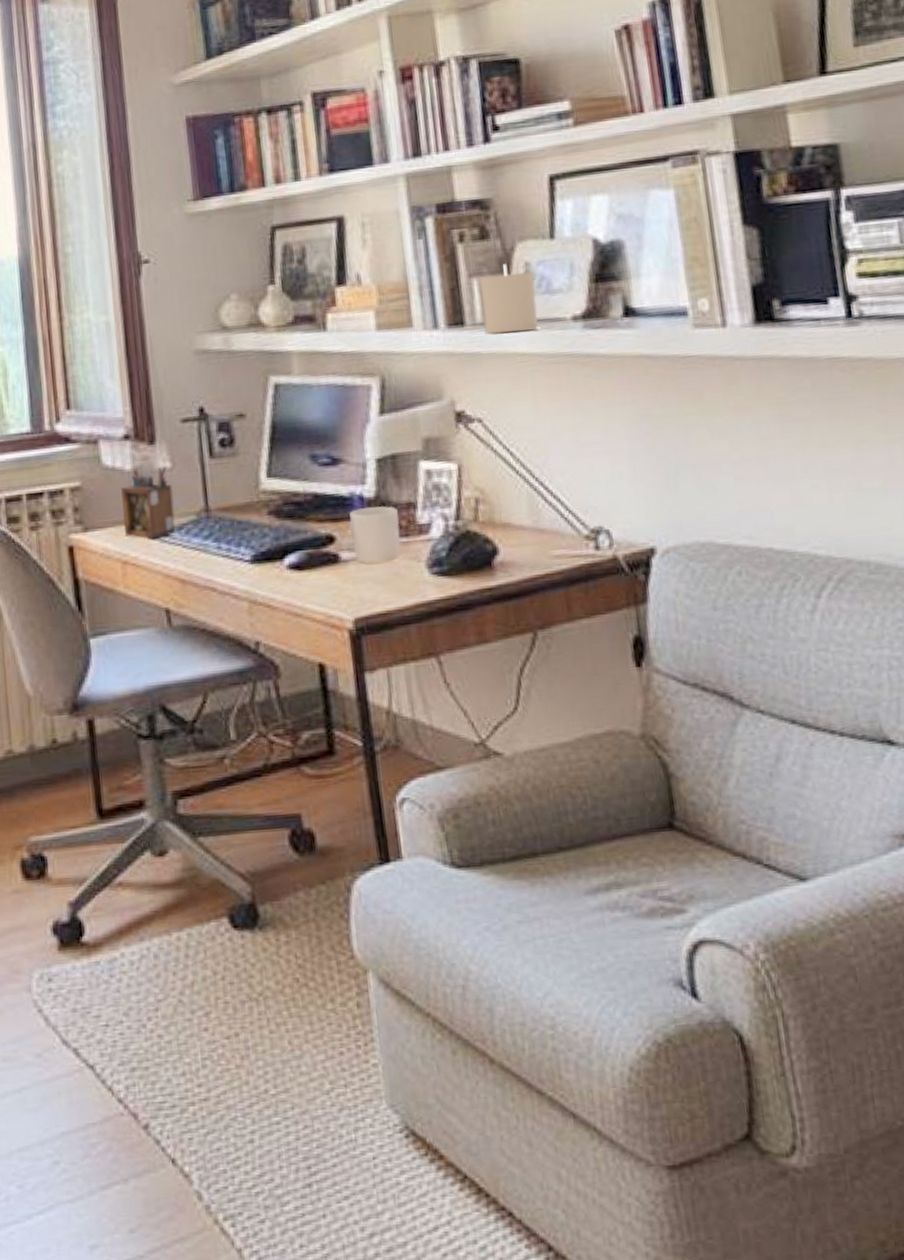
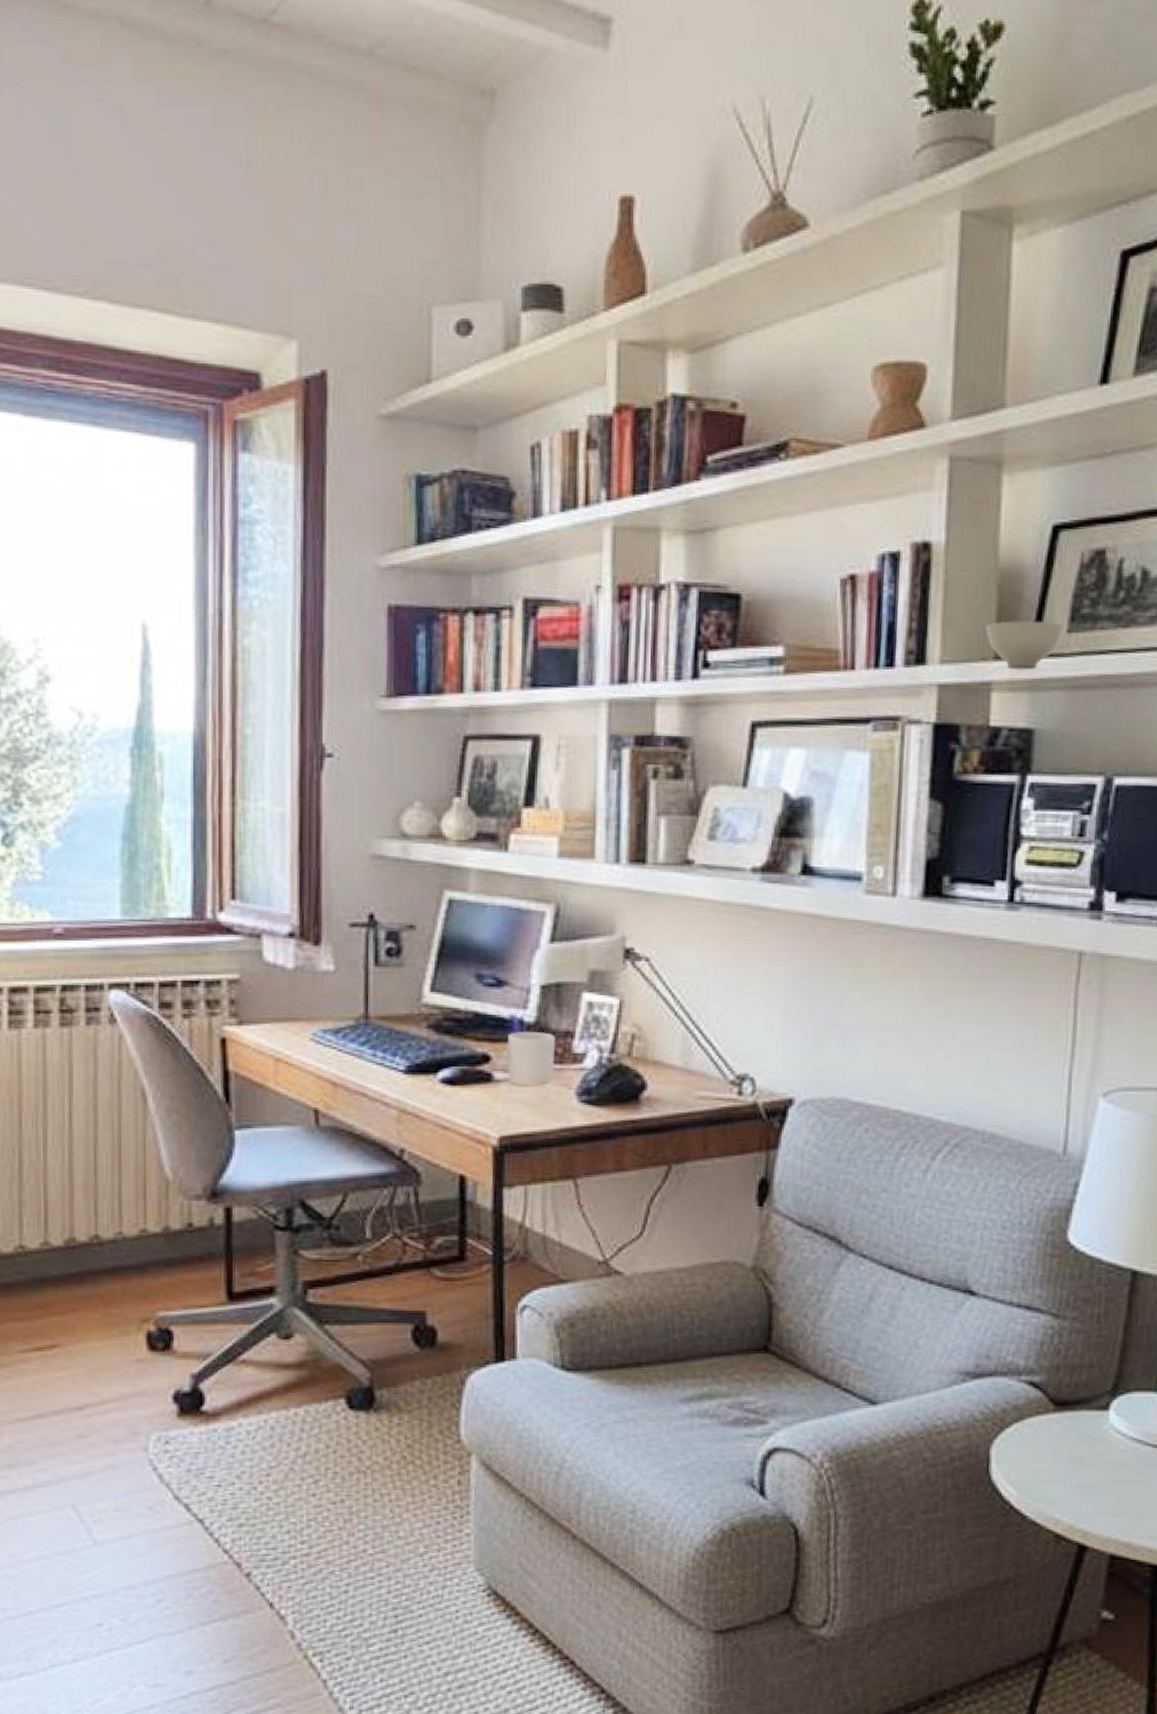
desk organizer: present [121,467,176,540] -> none [279,967,333,1040]
candle: present [477,264,538,334] -> none [665,806,721,877]
bowl: none [769,39,852,90] -> present [985,620,1066,670]

